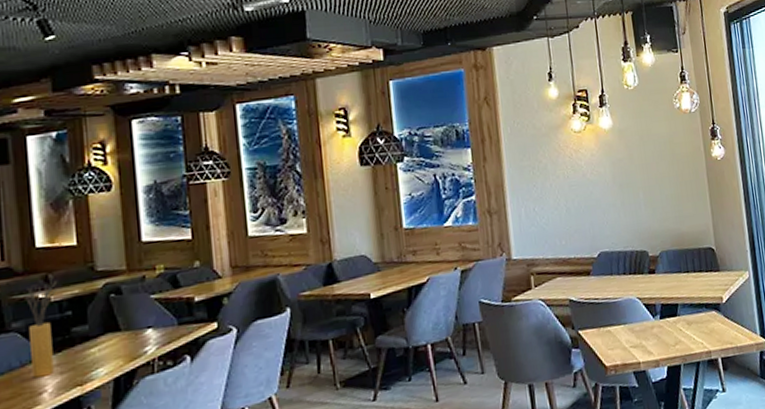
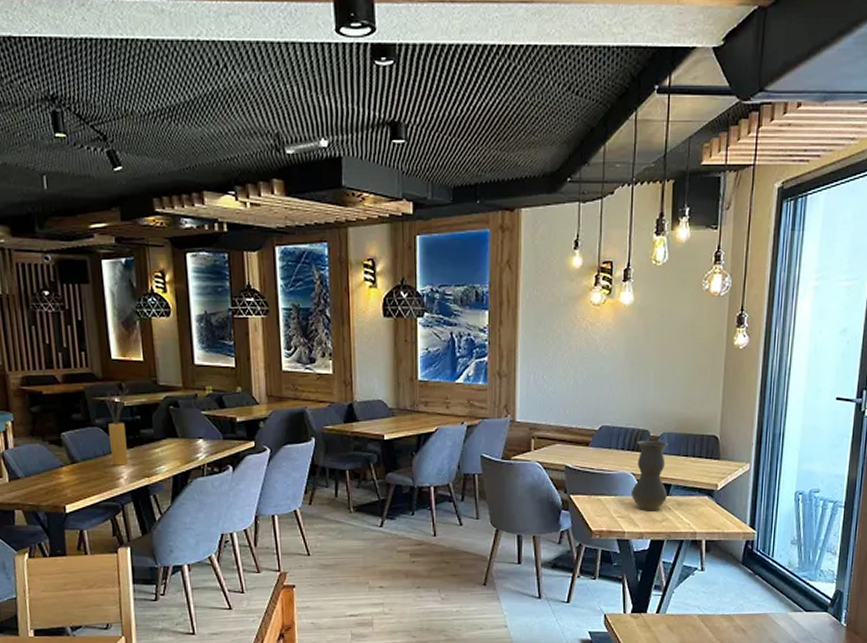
vase: none [638,260,676,337] -> present [630,441,669,511]

